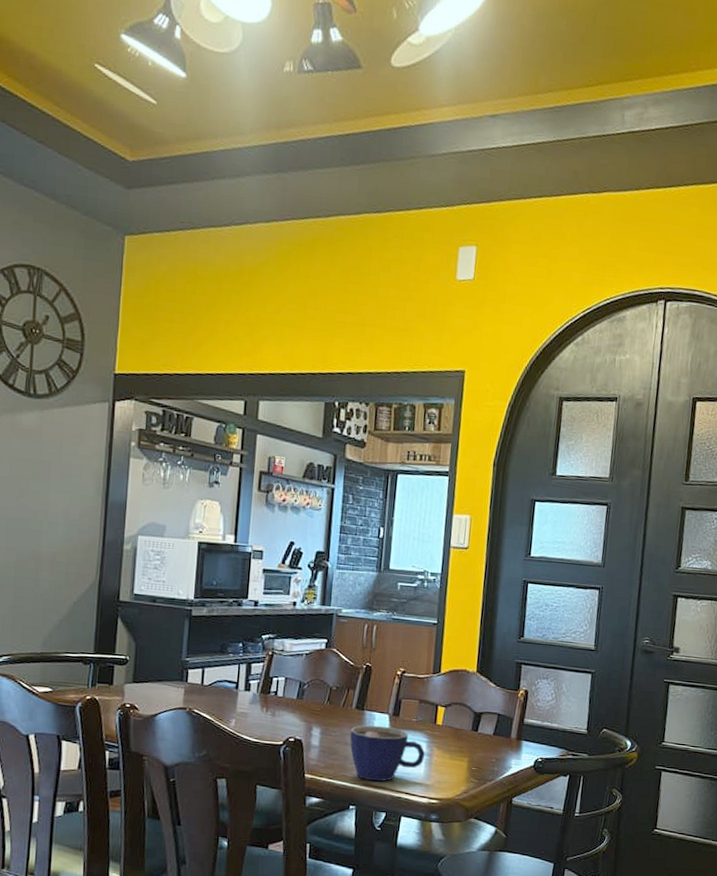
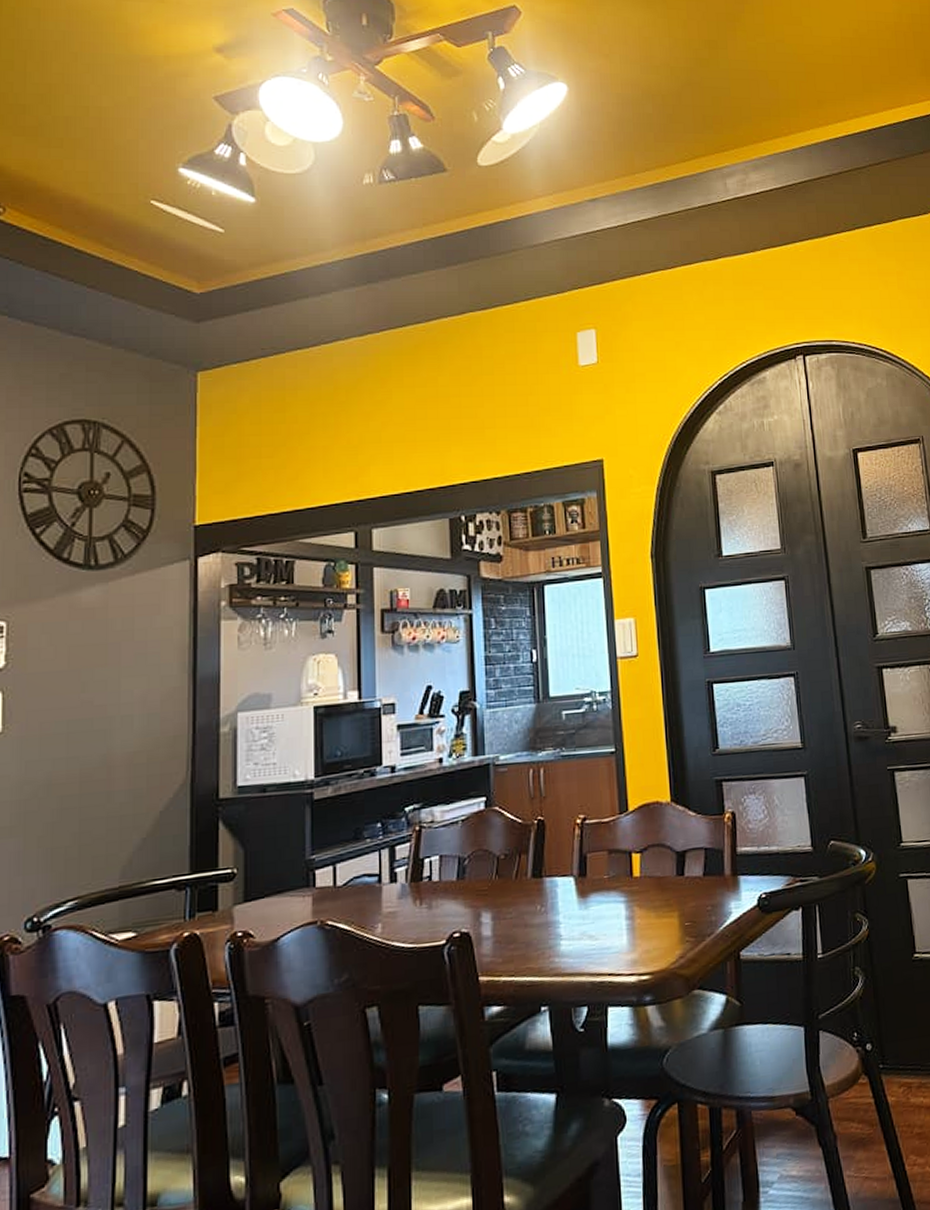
cup: present [350,725,426,782] -> none [530,892,626,969]

